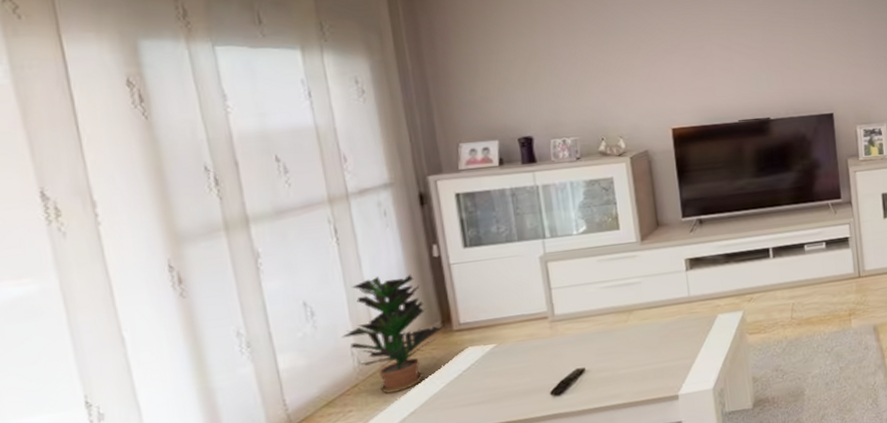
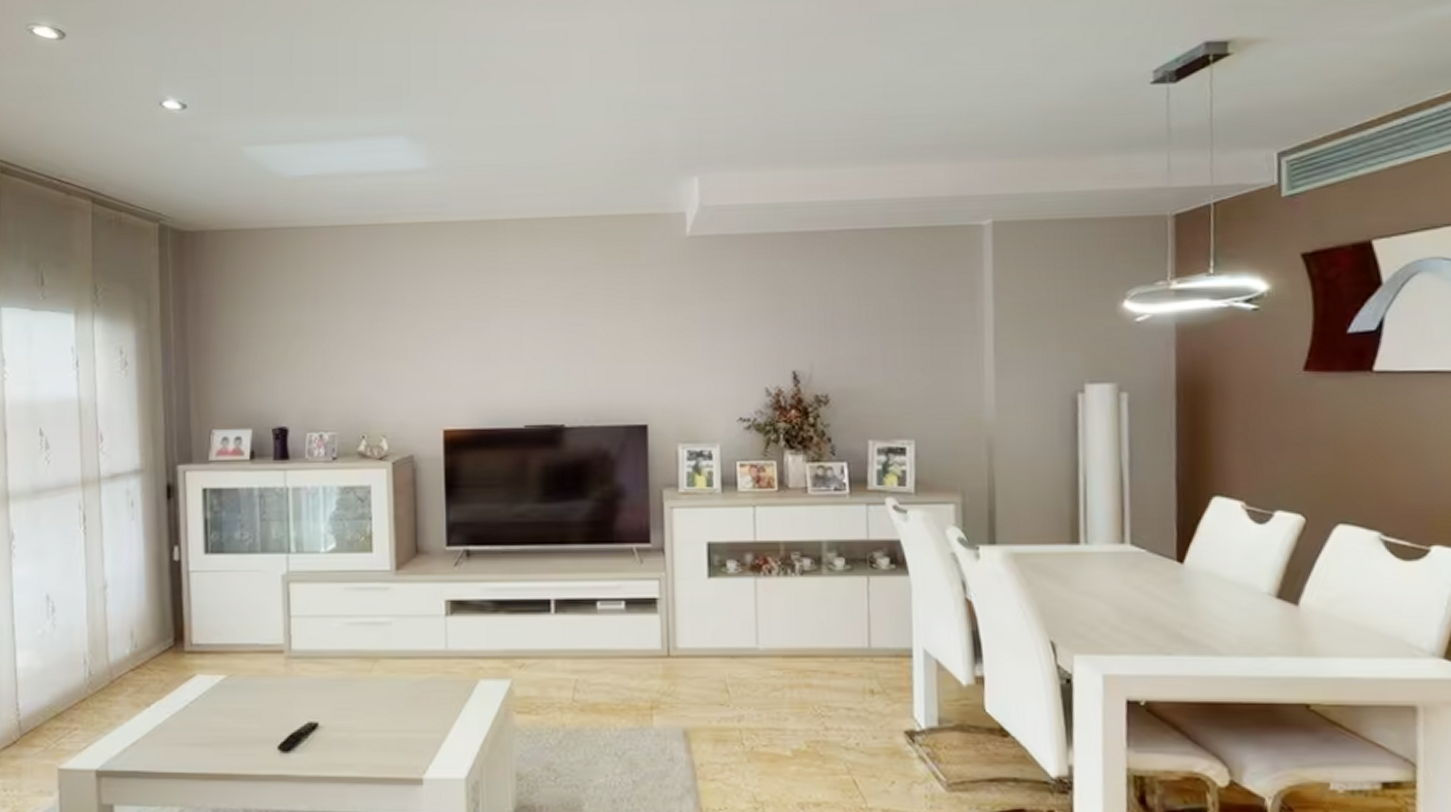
potted plant: present [341,274,441,394] -> none [76,576,173,715]

